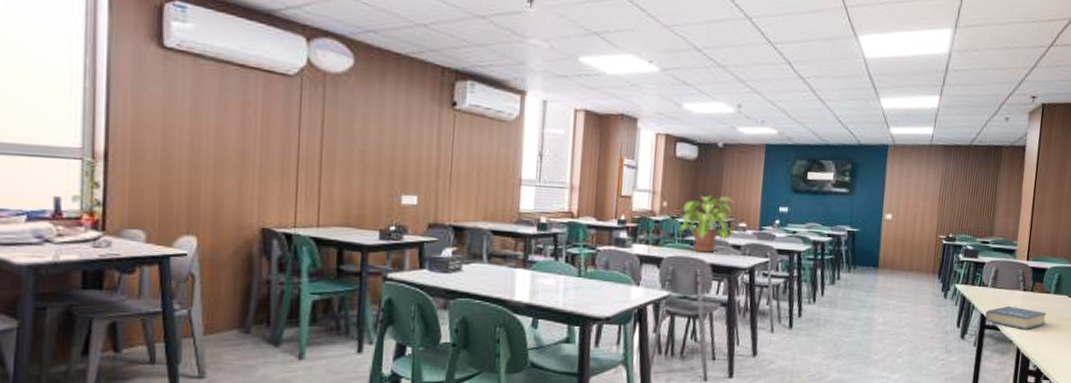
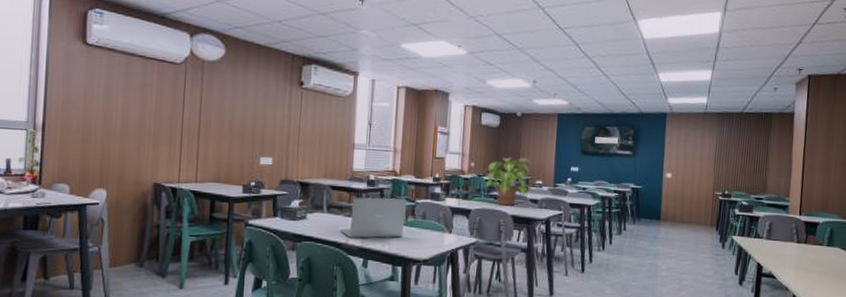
laptop: none [503,244,586,294] -> present [340,197,407,238]
book: present [985,306,1046,331] -> none [761,257,820,279]

